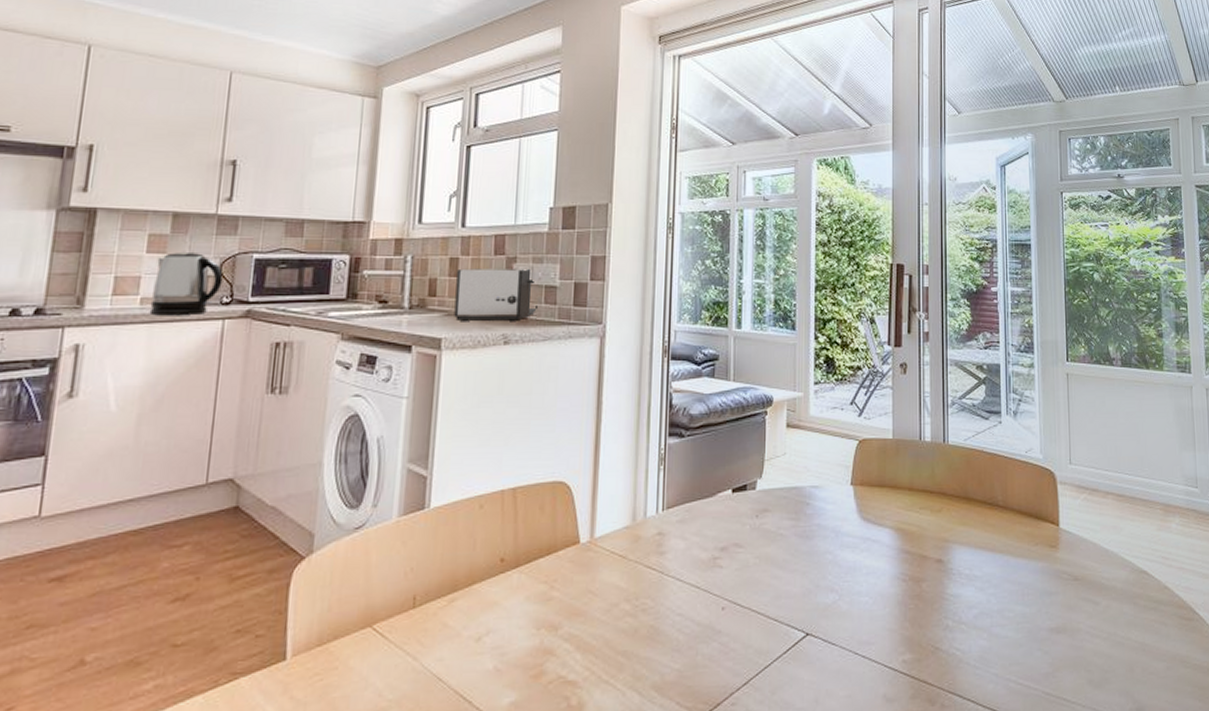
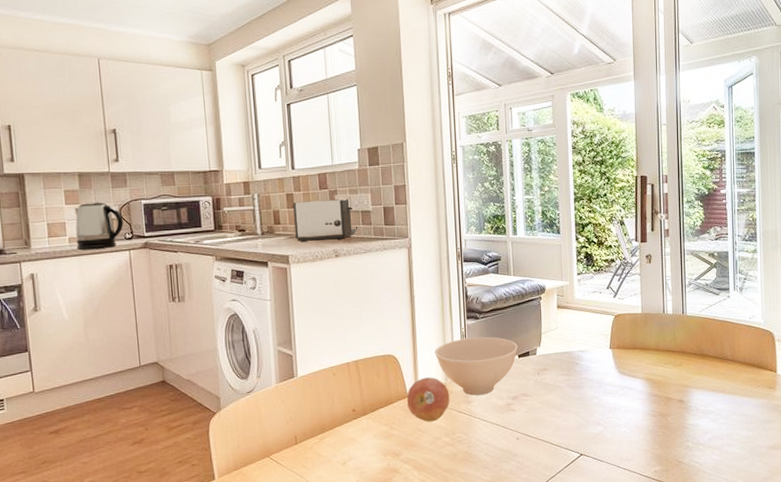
fruit: none [577,515,637,581] -> present [407,377,450,422]
bowl: none [622,461,733,544] -> present [435,336,518,396]

